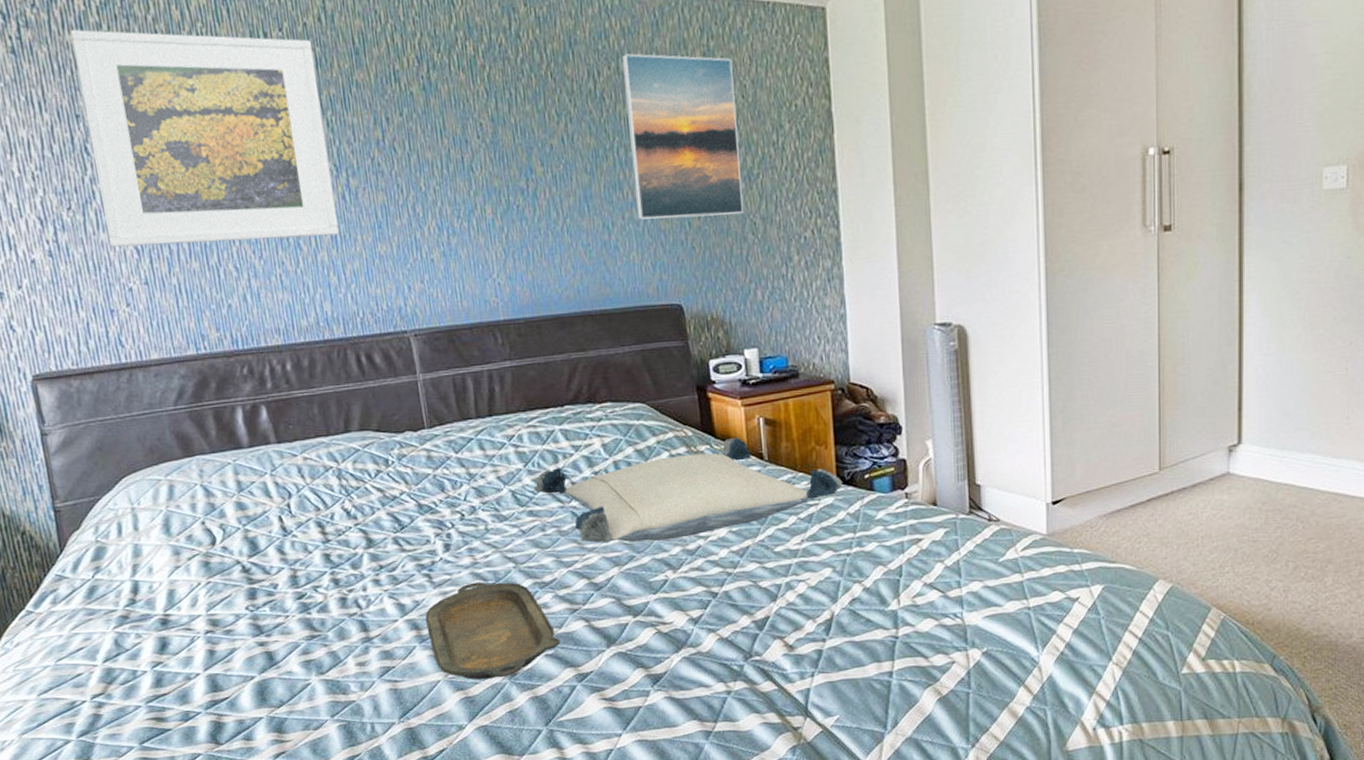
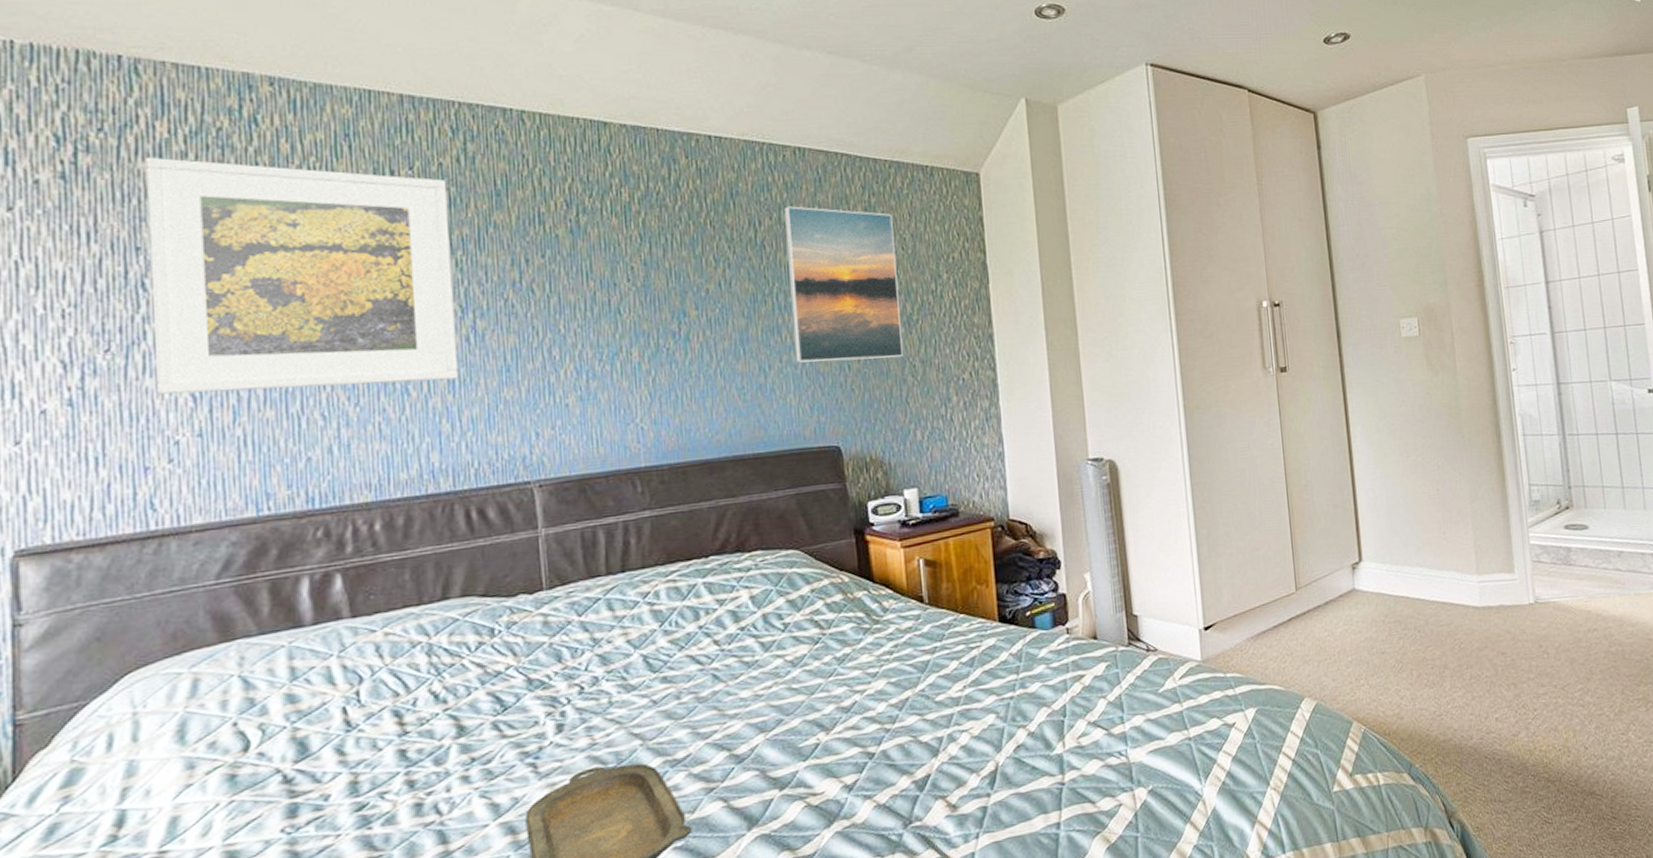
pillow: present [533,437,843,544] -> none [669,580,1005,708]

